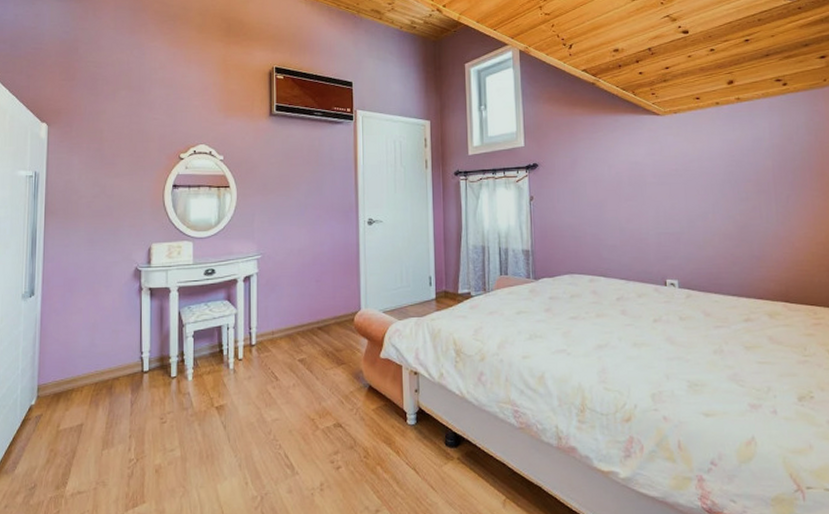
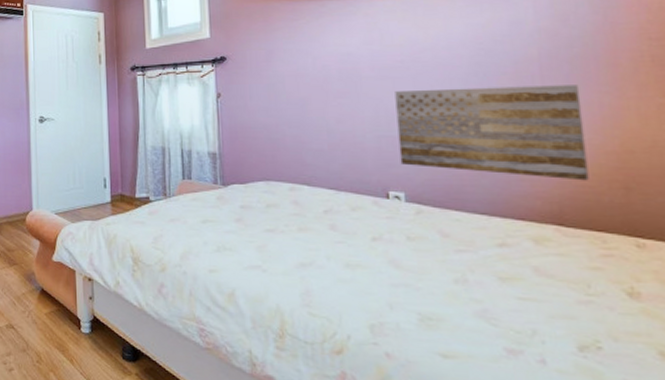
wall art: none [671,190,806,266] -> present [395,85,589,181]

